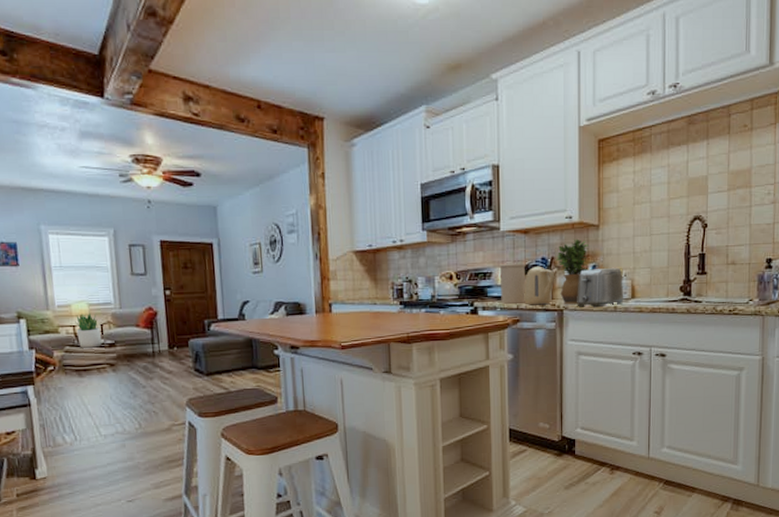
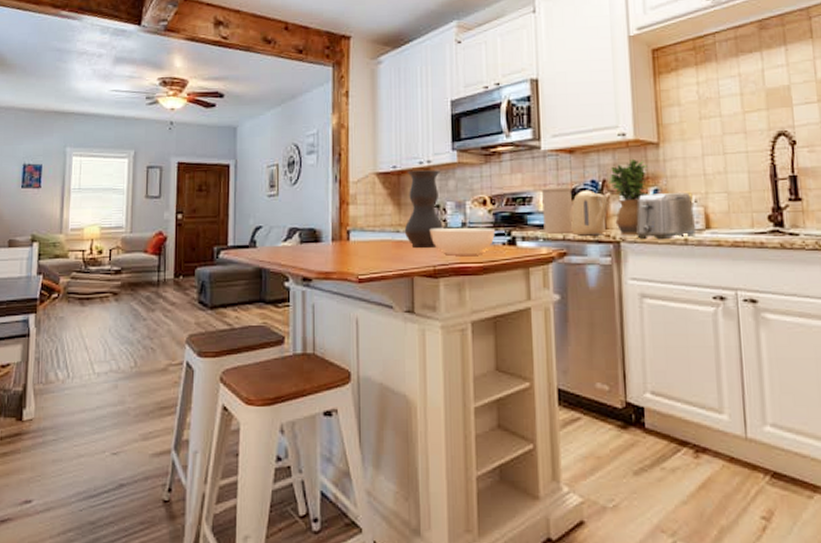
planter: present [75,312,102,348] -> none [85,236,108,275]
vase: none [380,248,415,319] -> present [404,170,443,249]
bowl: none [403,299,461,324] -> present [429,227,496,256]

